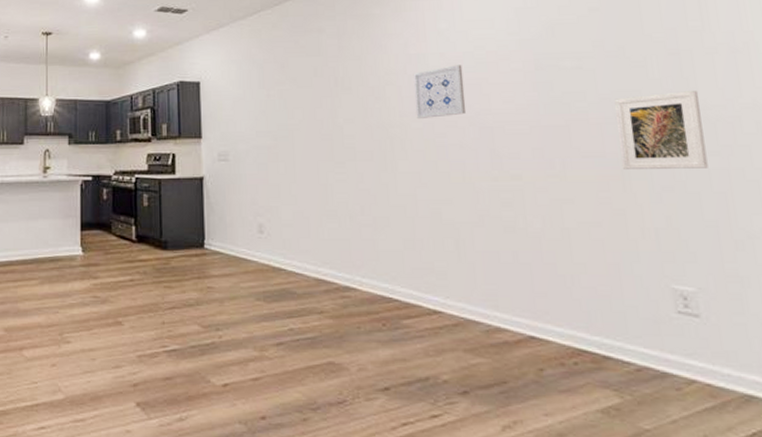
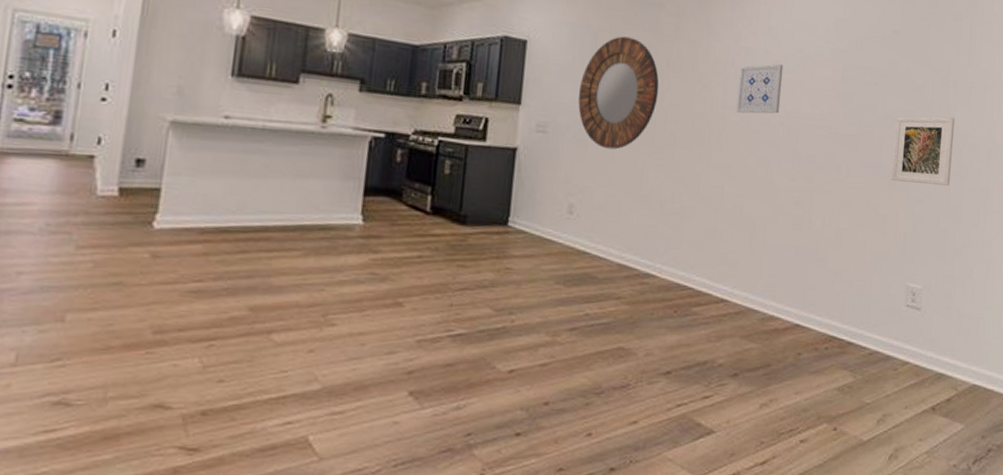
home mirror: none [253,64,331,169] -> present [578,36,659,150]

